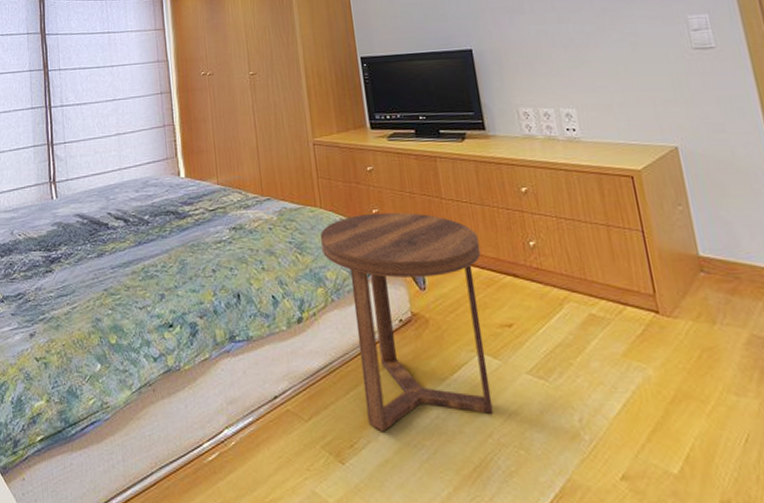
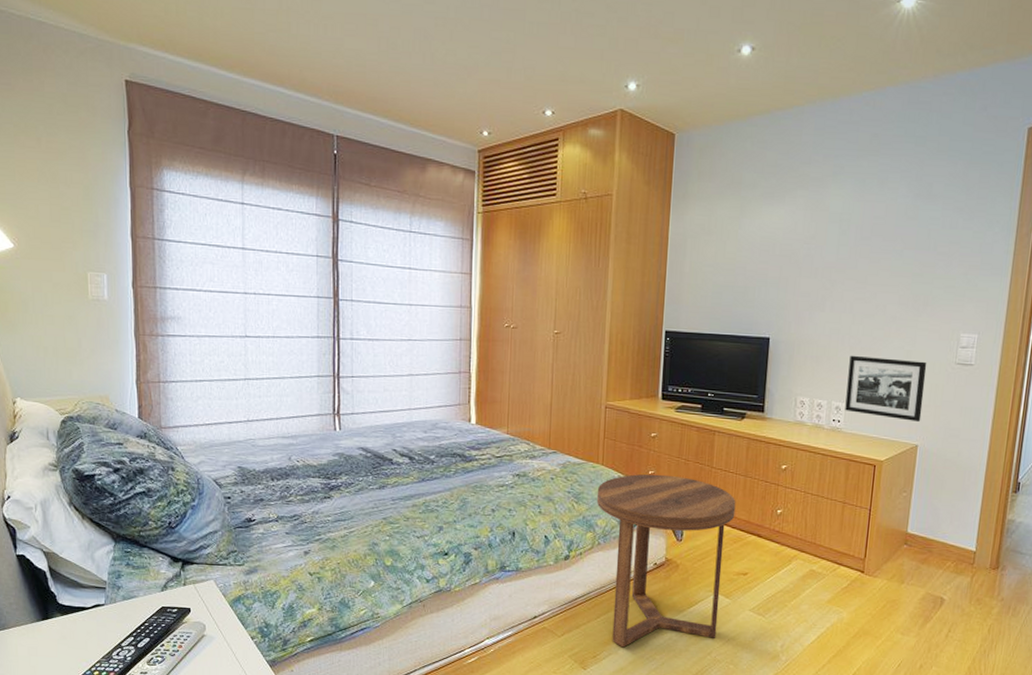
picture frame: none [566,51,672,120] -> present [845,355,927,422]

